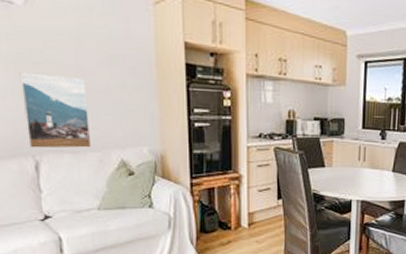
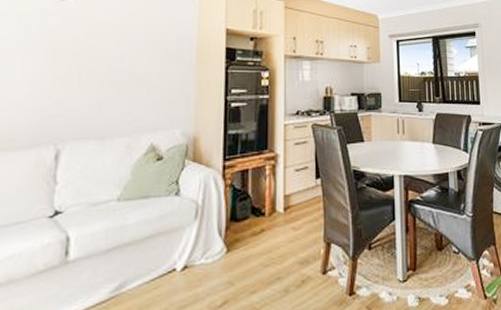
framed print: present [19,72,92,149] -> none [52,61,125,136]

